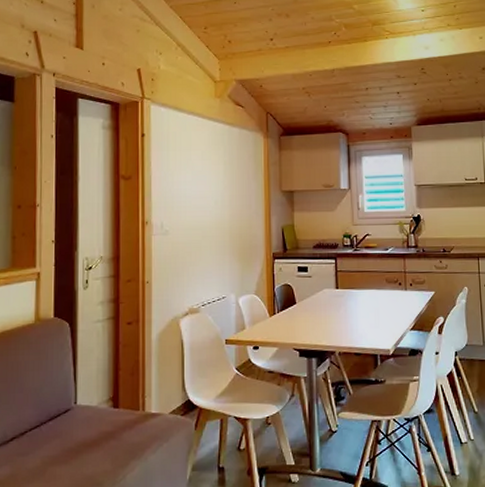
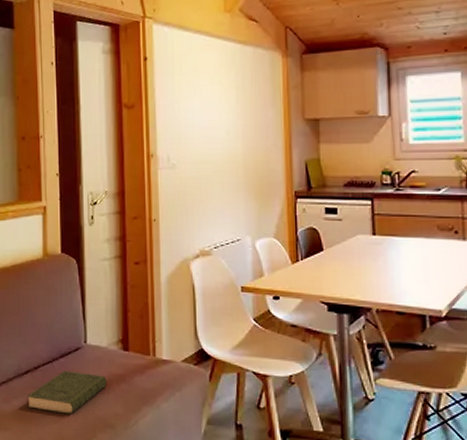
book: none [12,433,96,478] -> present [27,370,107,415]

